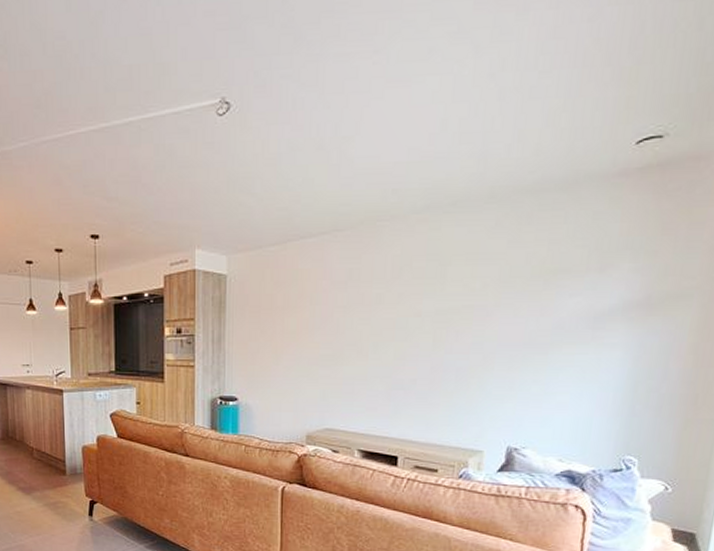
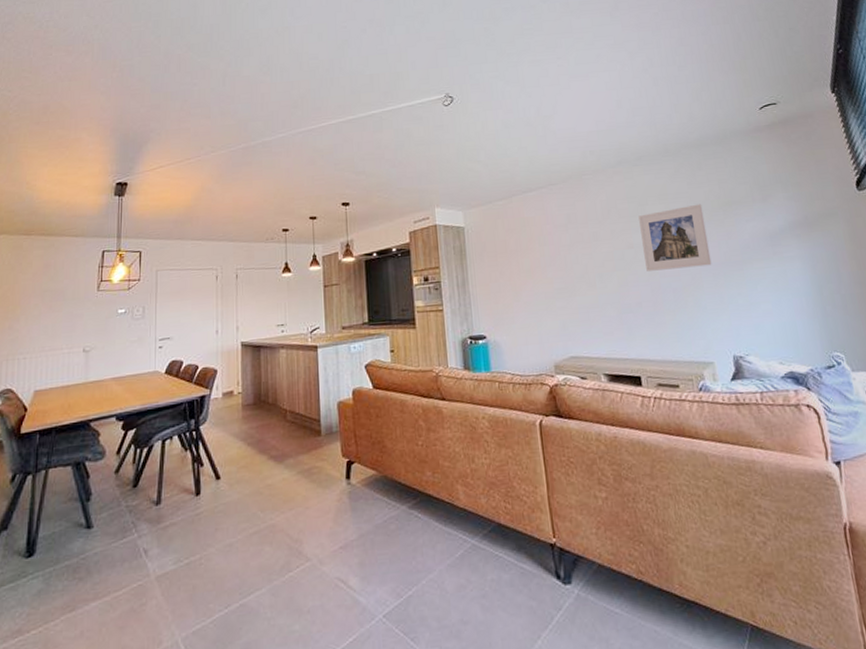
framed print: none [431,269,519,345] -> present [638,204,712,271]

